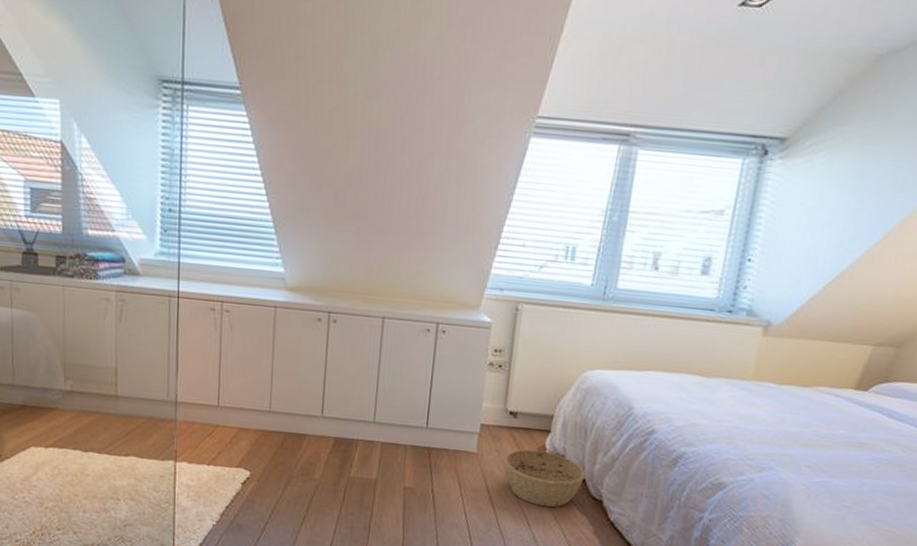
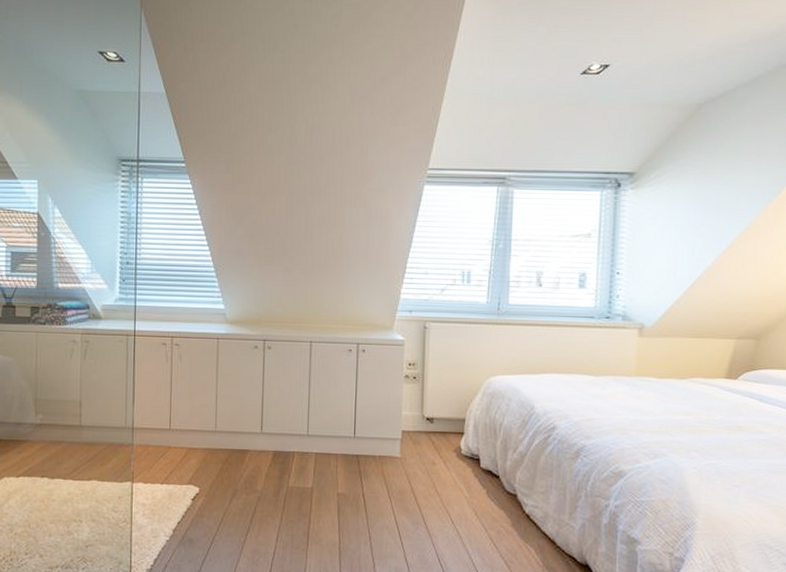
basket: present [504,449,585,508] -> none [425,451,499,504]

